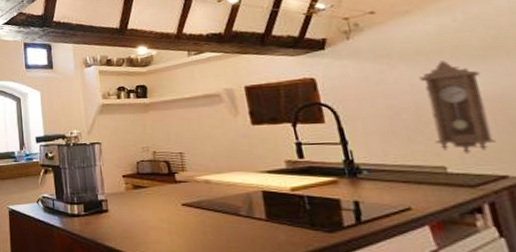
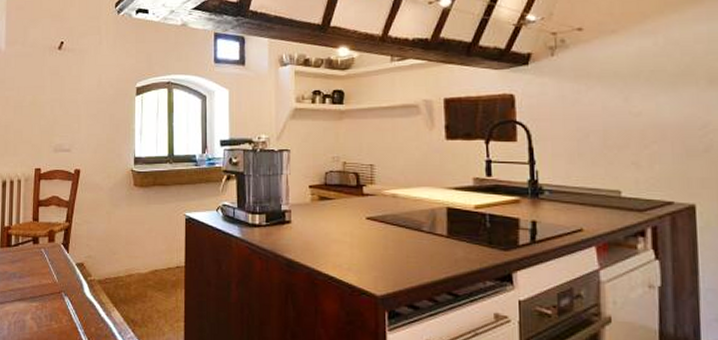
pendulum clock: present [418,60,496,155] -> none [611,85,669,180]

